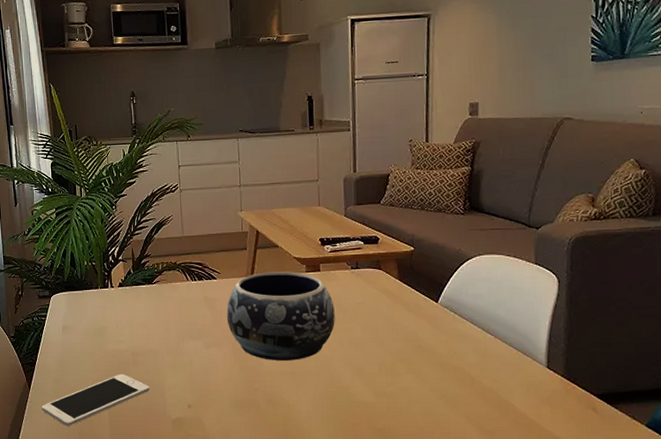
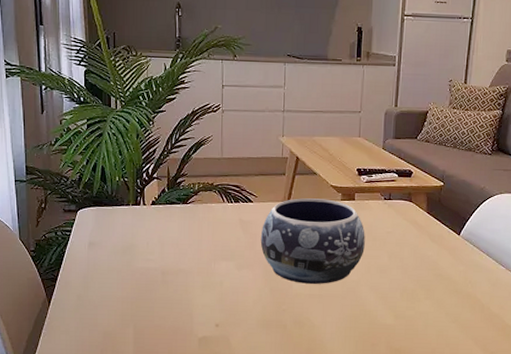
cell phone: present [41,373,150,427] -> none [62,292,178,344]

